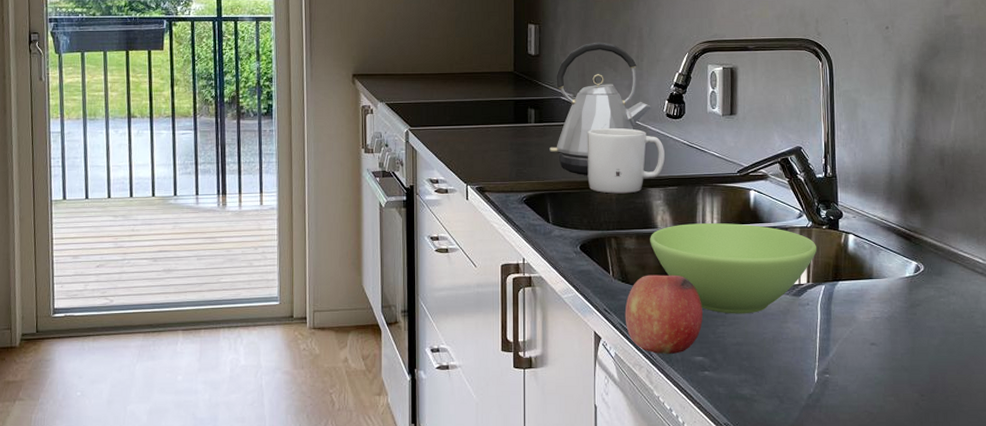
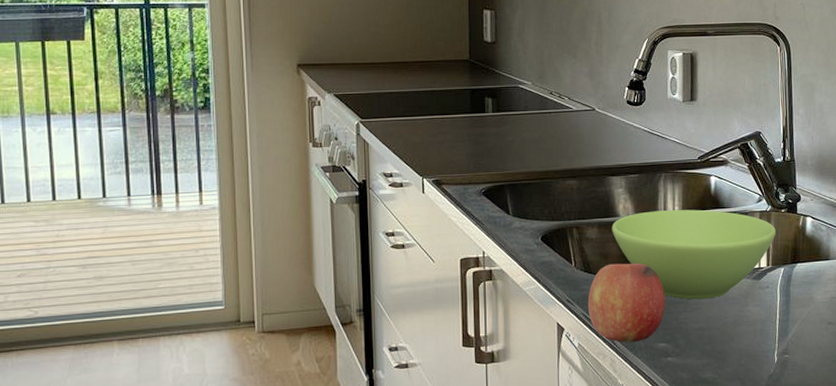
kettle: present [549,42,652,175] -> none [508,28,612,165]
mug: present [587,127,666,194] -> none [546,116,627,183]

